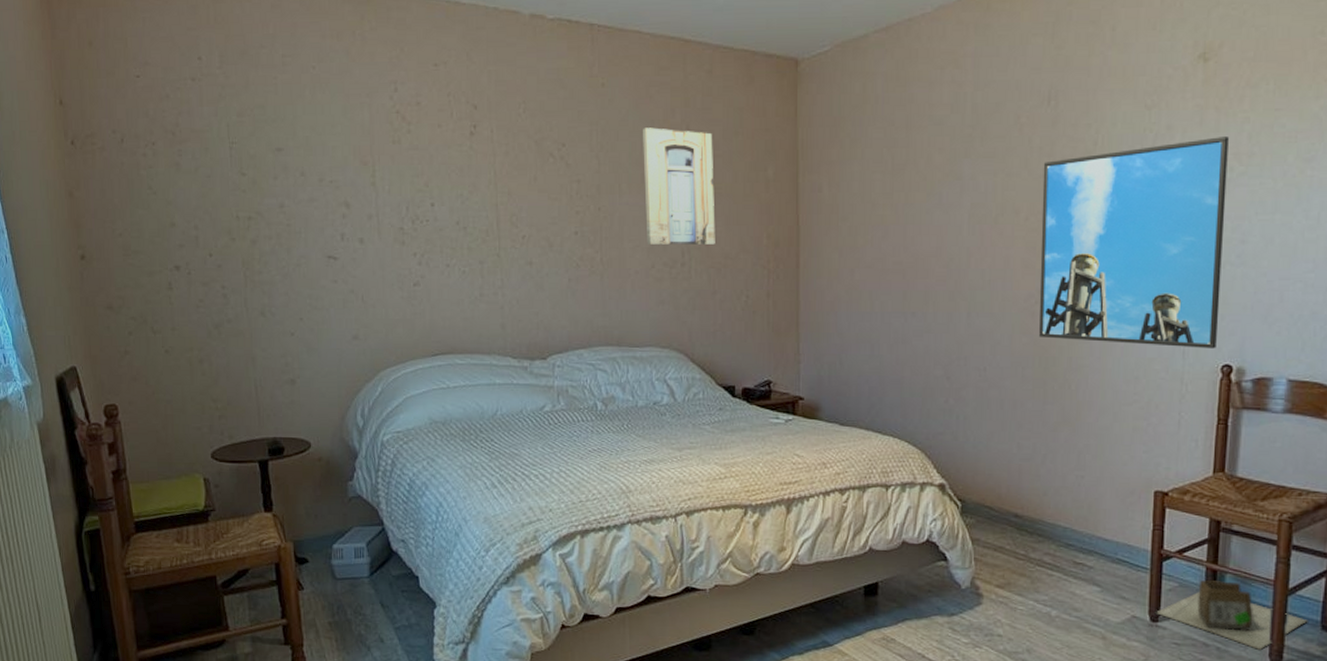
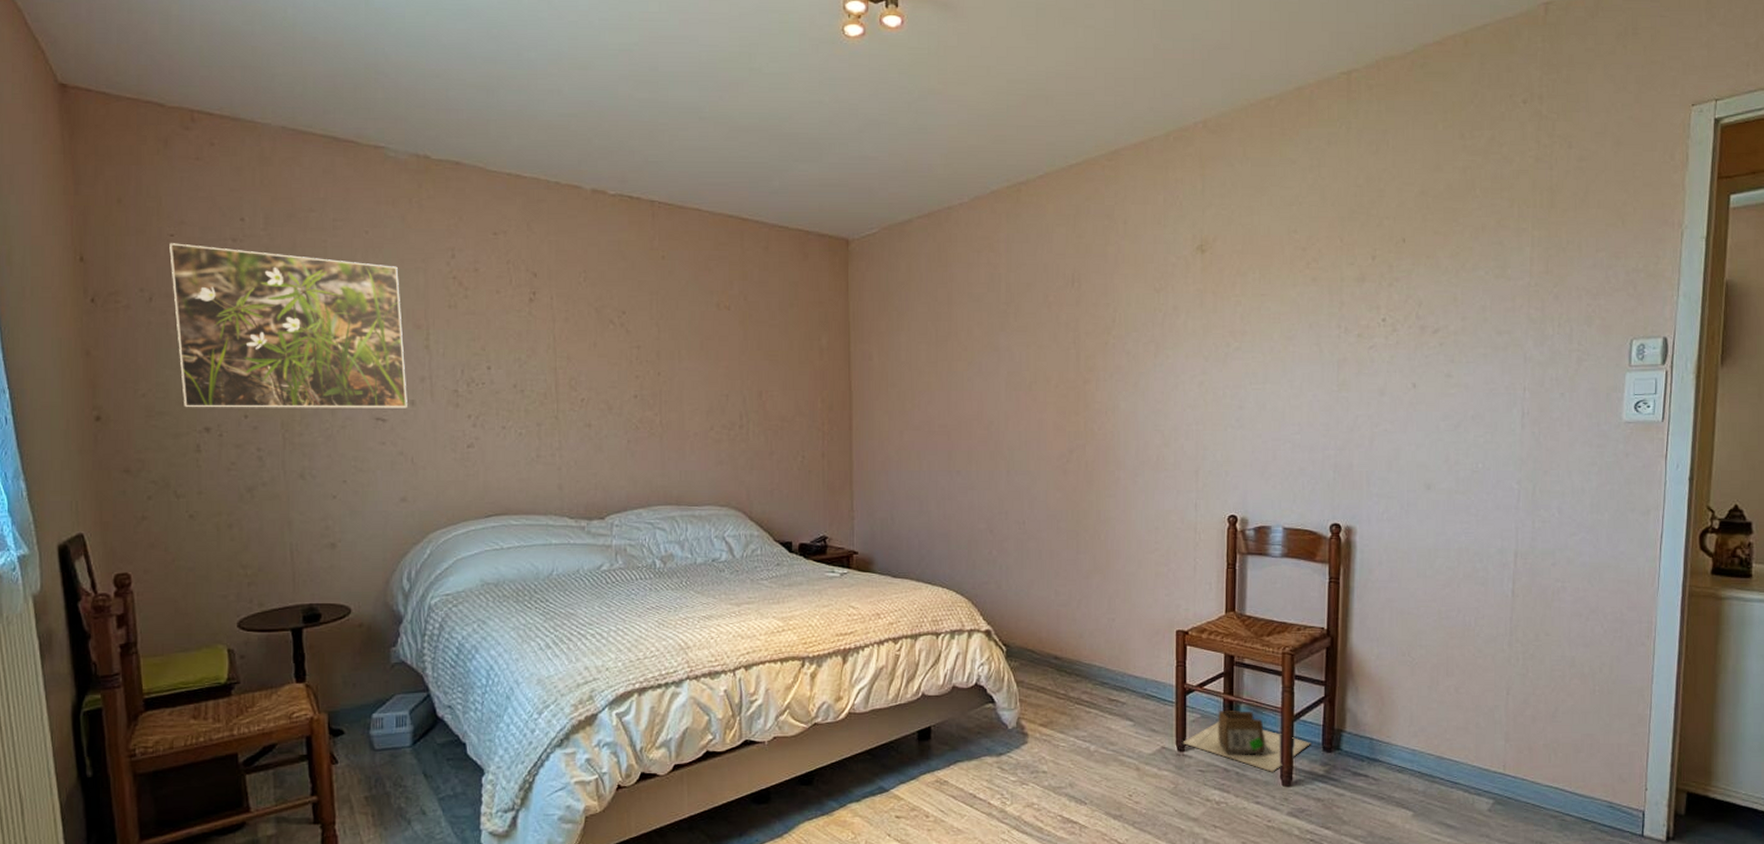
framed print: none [136,84,357,247] -> present [169,243,407,408]
wall art: present [643,127,715,245] -> none [702,298,772,408]
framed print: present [1039,137,1229,349] -> none [1070,317,1225,501]

